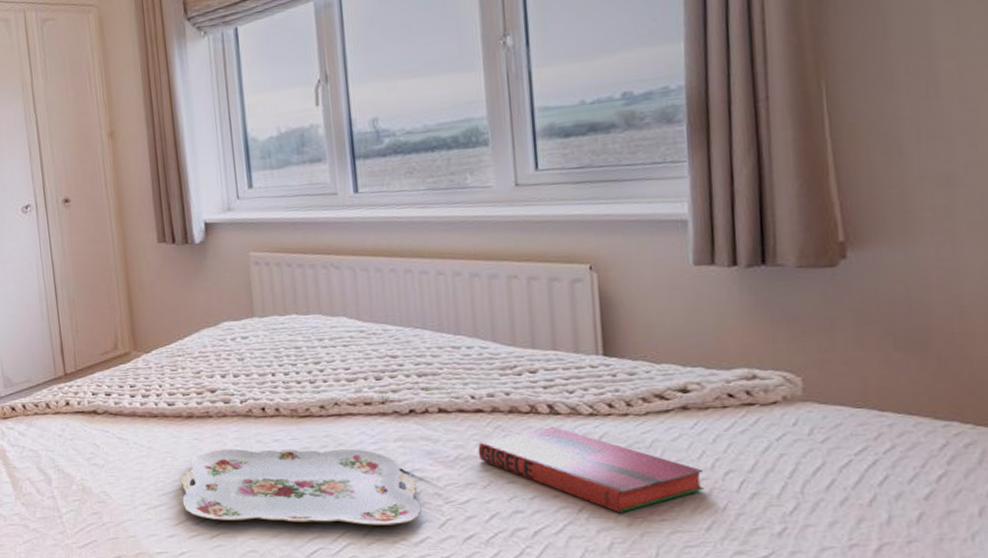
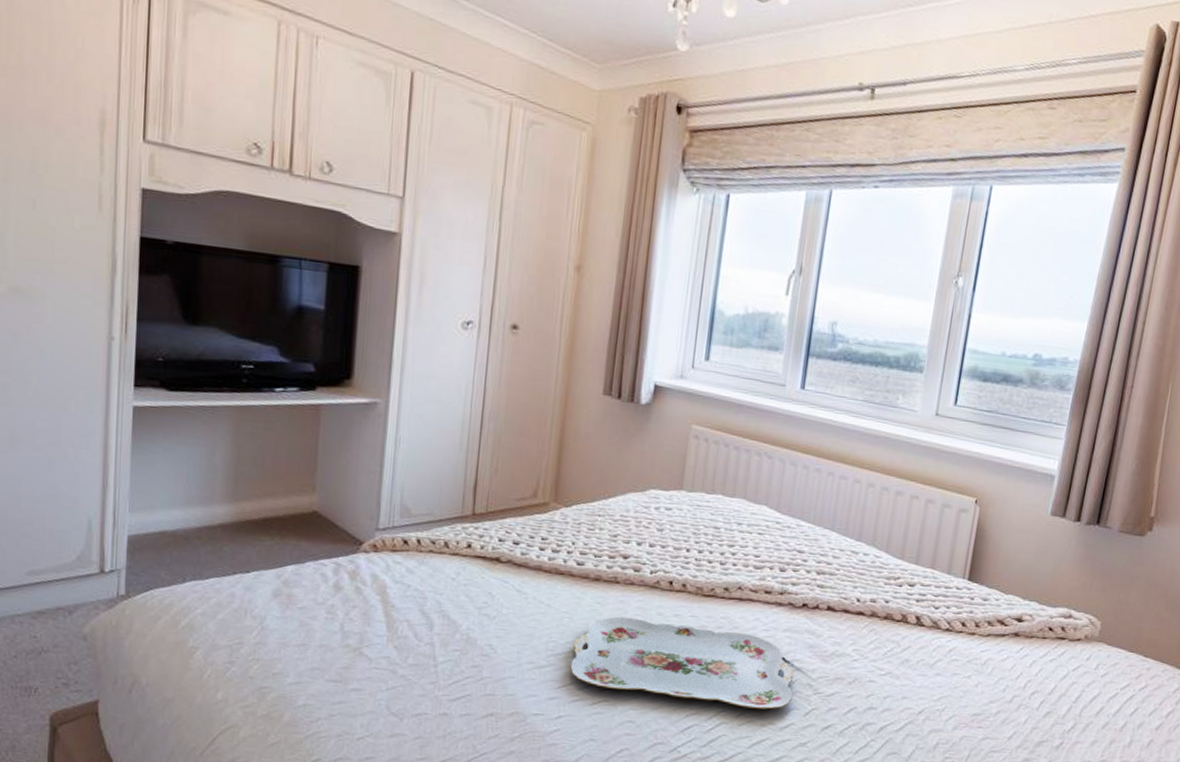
hardback book: present [478,427,704,514] -> none [851,636,1018,718]

